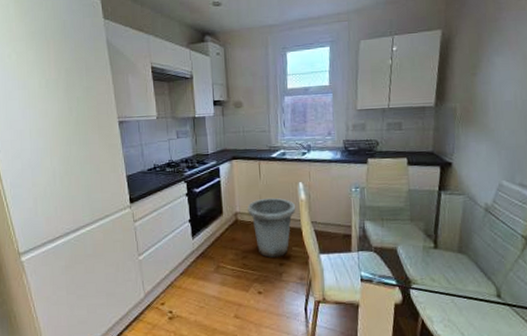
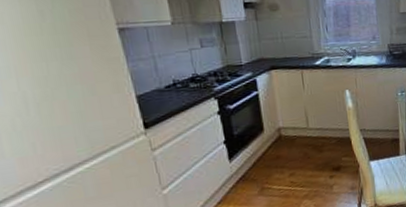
trash can: present [247,197,296,258] -> none [292,108,344,172]

